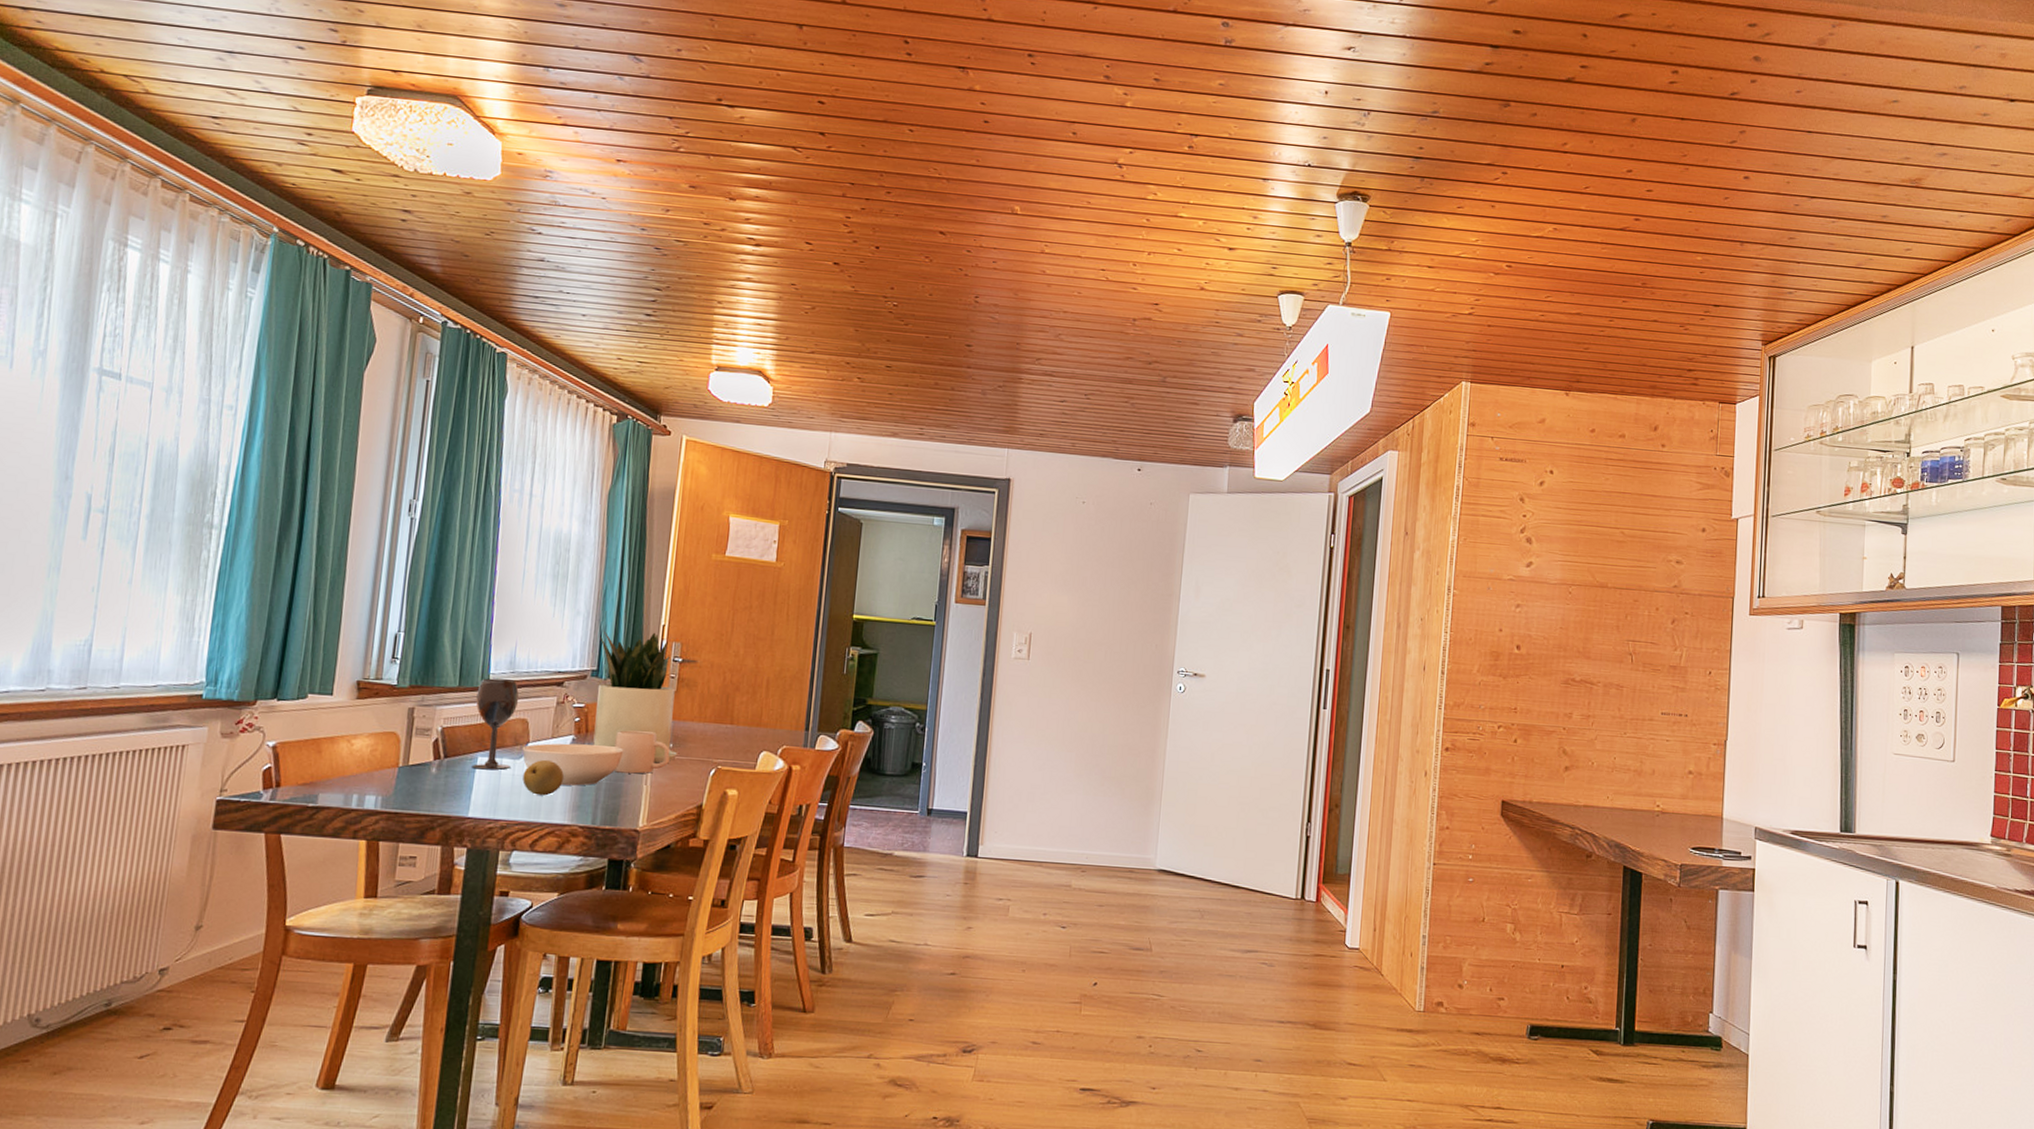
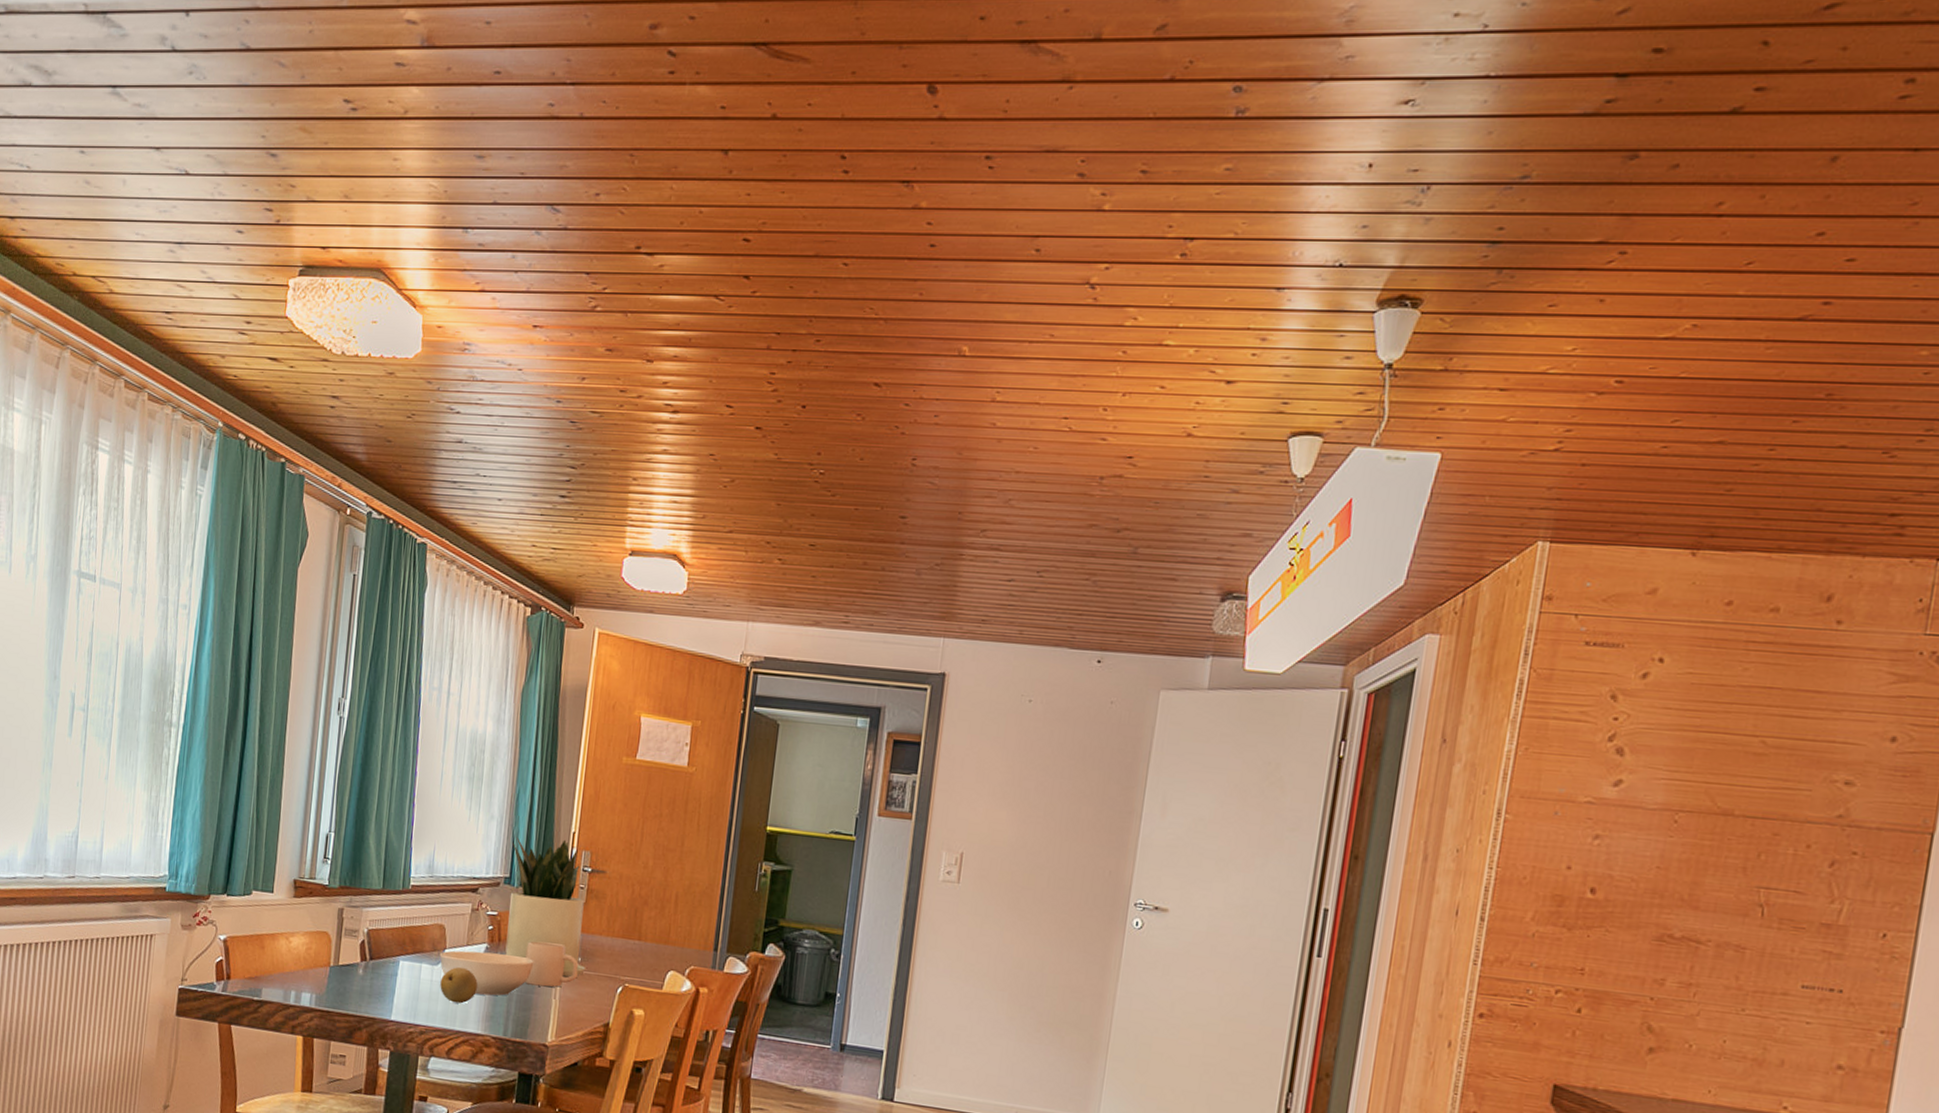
wine glass: present [471,678,519,770] -> none [394,881,437,975]

